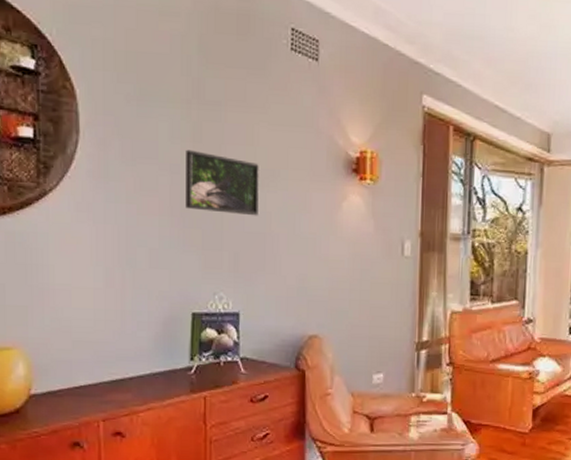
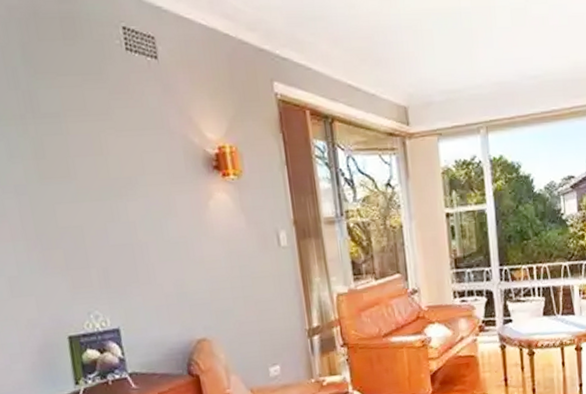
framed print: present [186,149,259,216] -> none [29,167,122,230]

